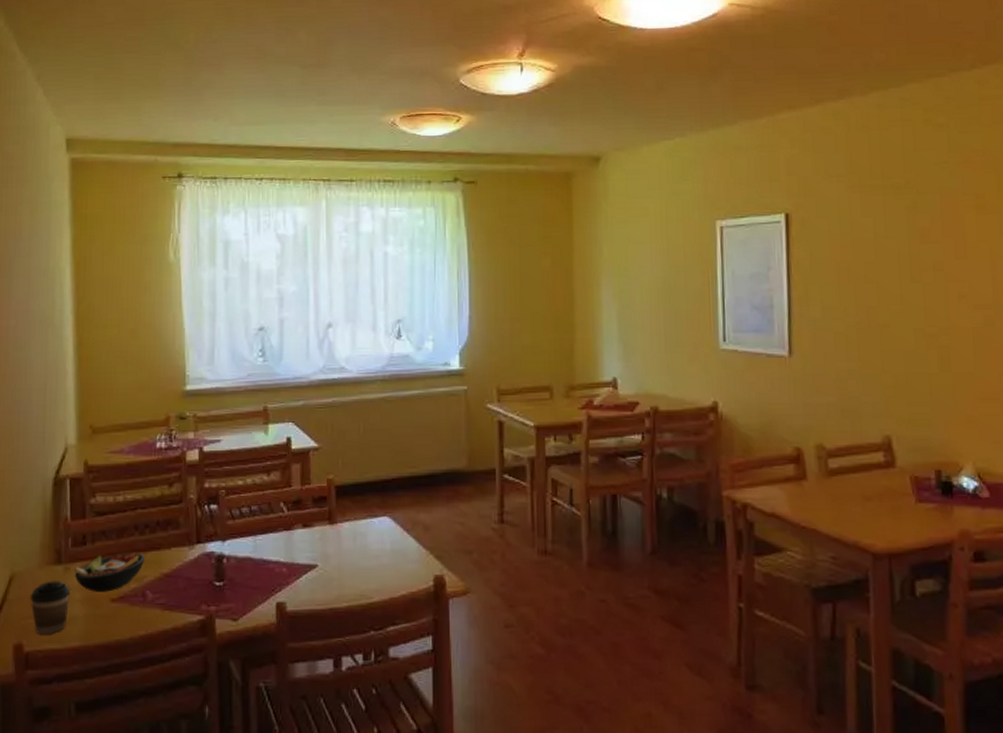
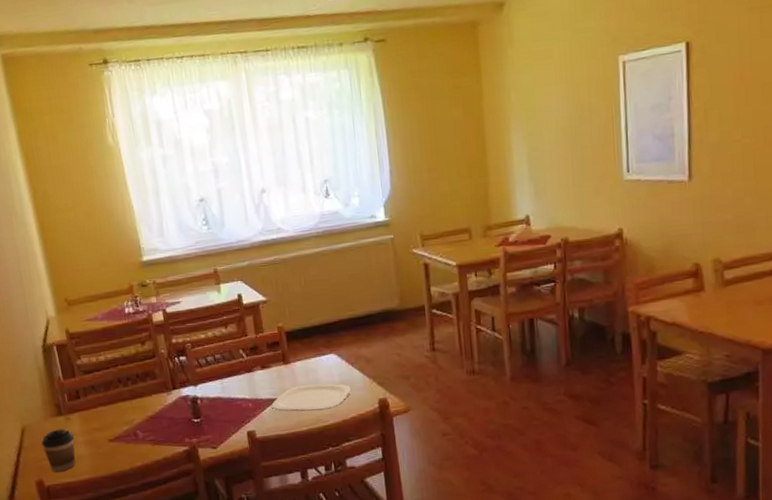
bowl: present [74,553,146,592] -> none [74,401,132,435]
plate: none [309,552,405,584] -> present [271,384,352,412]

